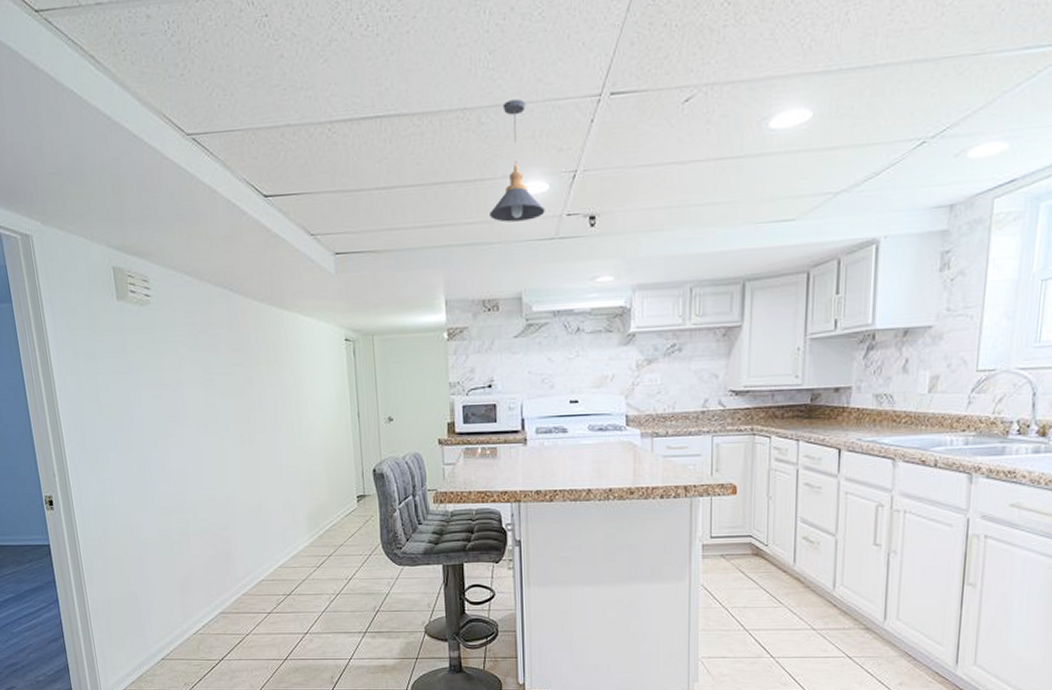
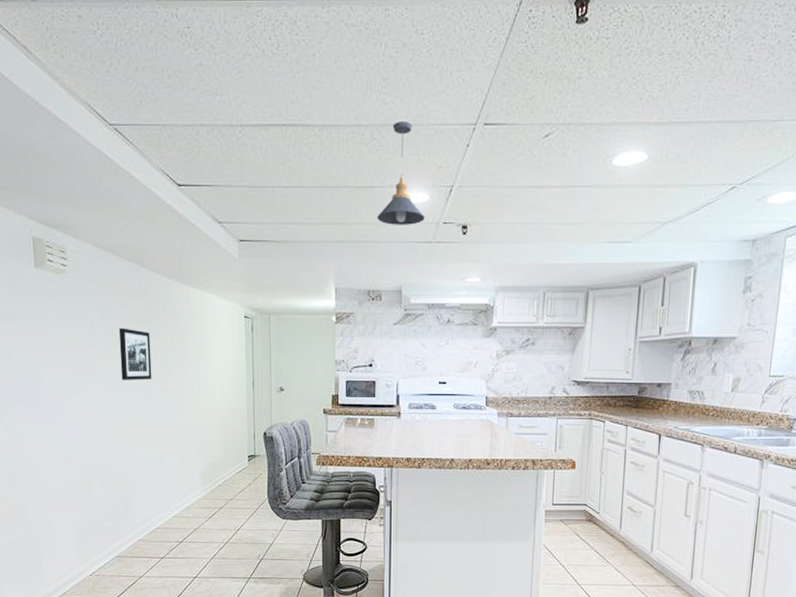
picture frame: none [209,360,248,419] -> present [118,328,152,380]

